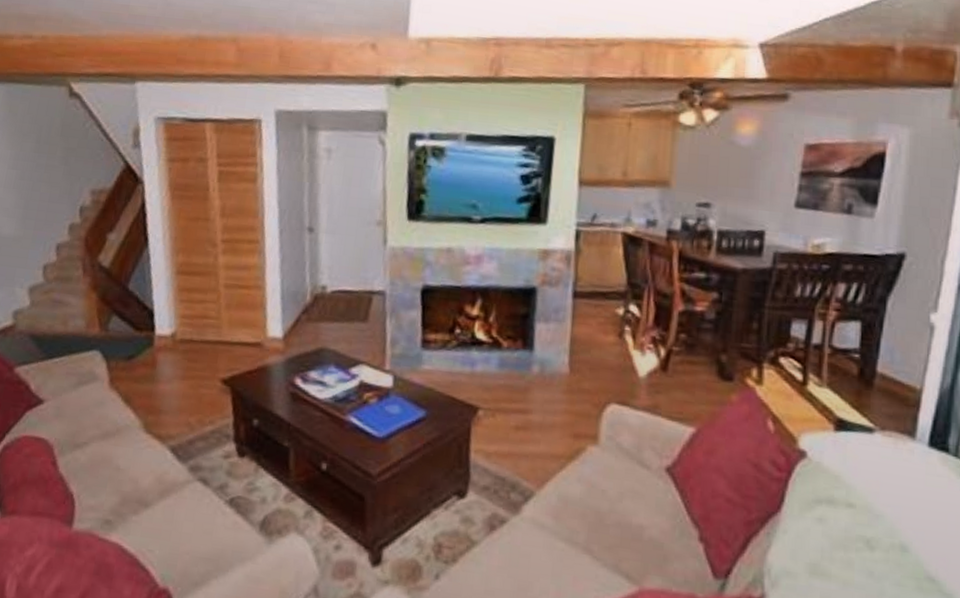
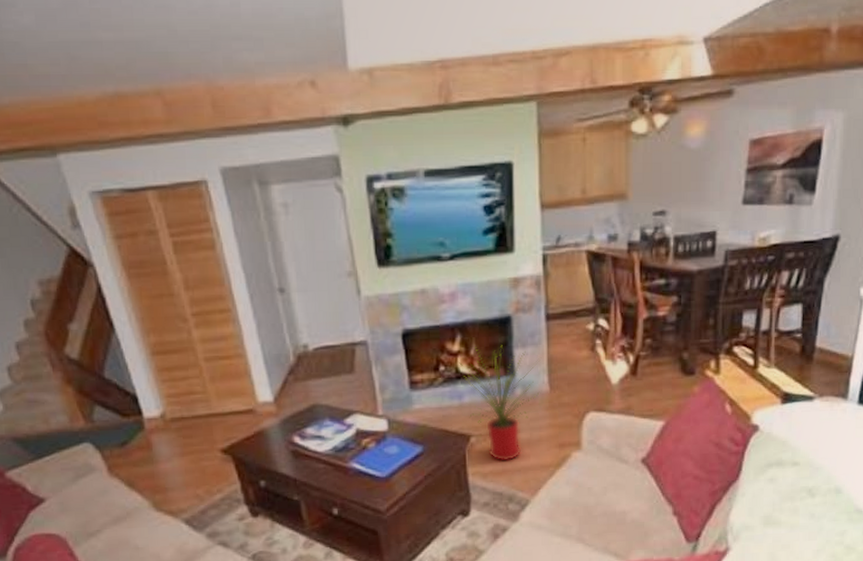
house plant: none [475,314,564,444] -> present [458,345,542,462]

